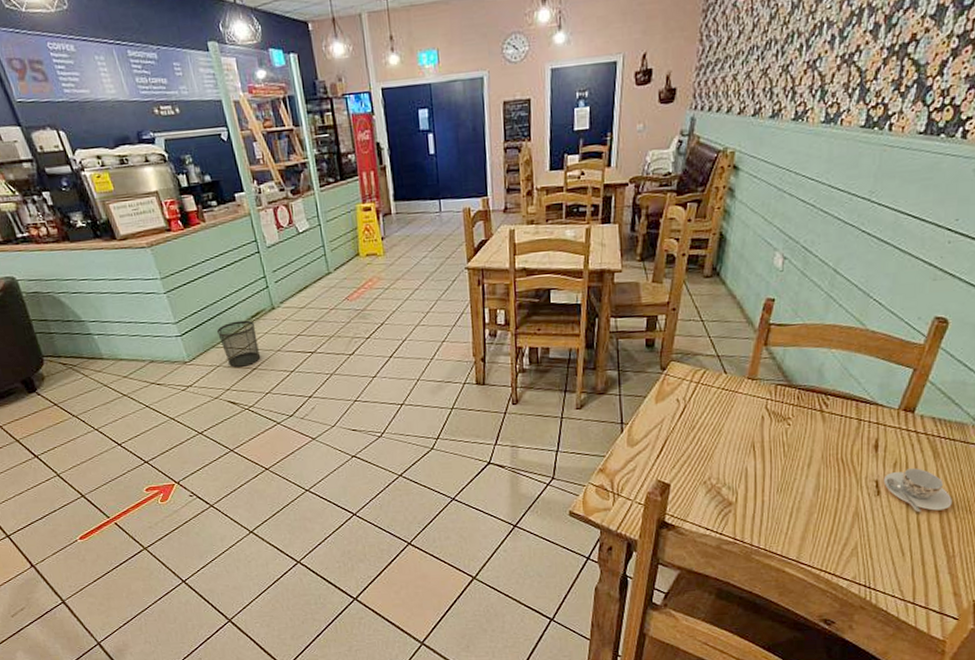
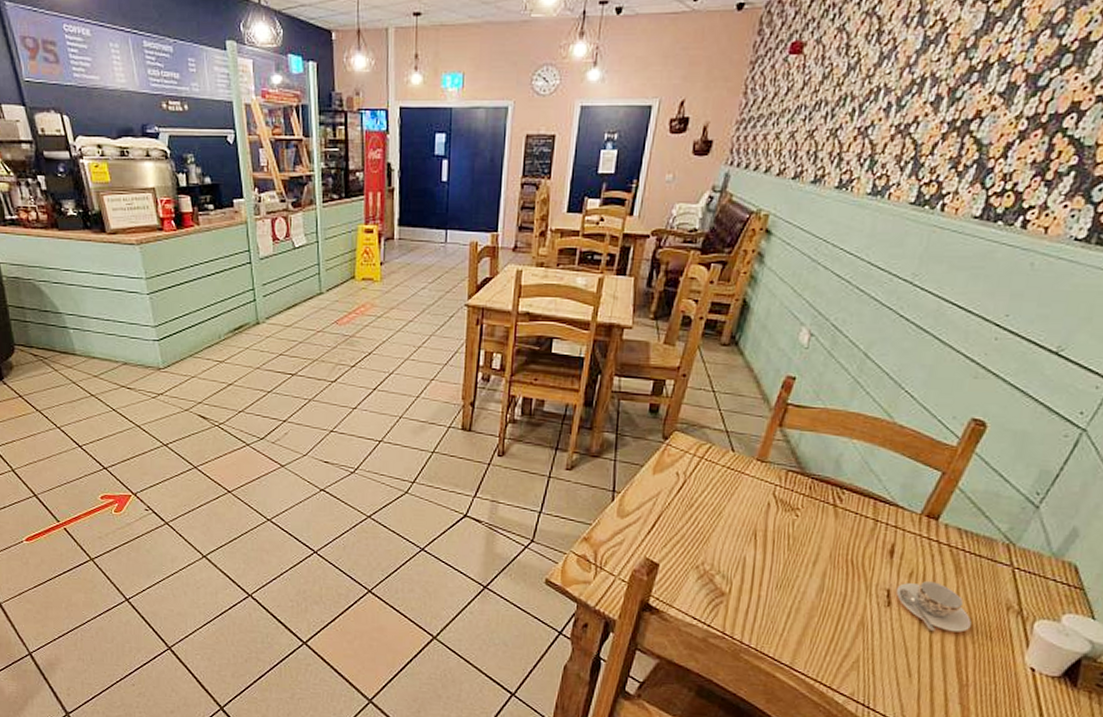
waste bin: present [216,320,261,367] -> none [196,332,239,381]

